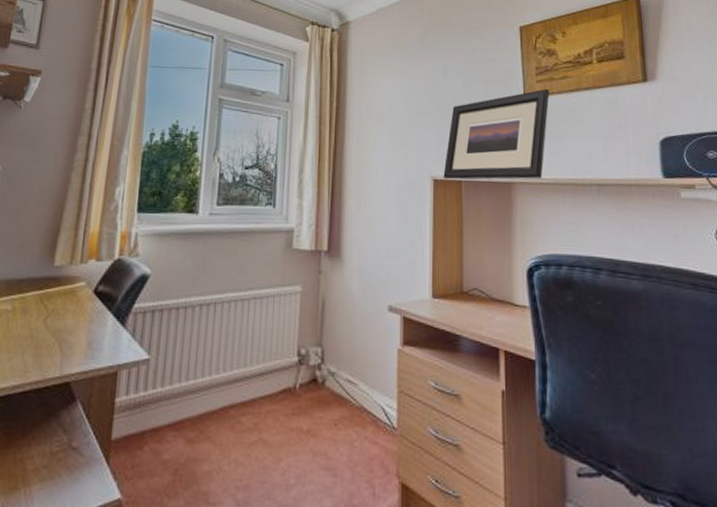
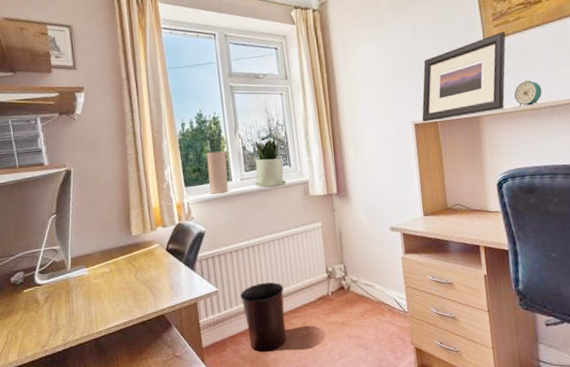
vase: none [168,140,200,229] -> present [206,123,229,195]
waste bin: none [177,356,238,458] -> present [240,282,287,352]
planter: none [225,166,267,231] -> present [254,138,286,188]
alarm clock: none [555,148,588,180] -> present [514,79,542,107]

